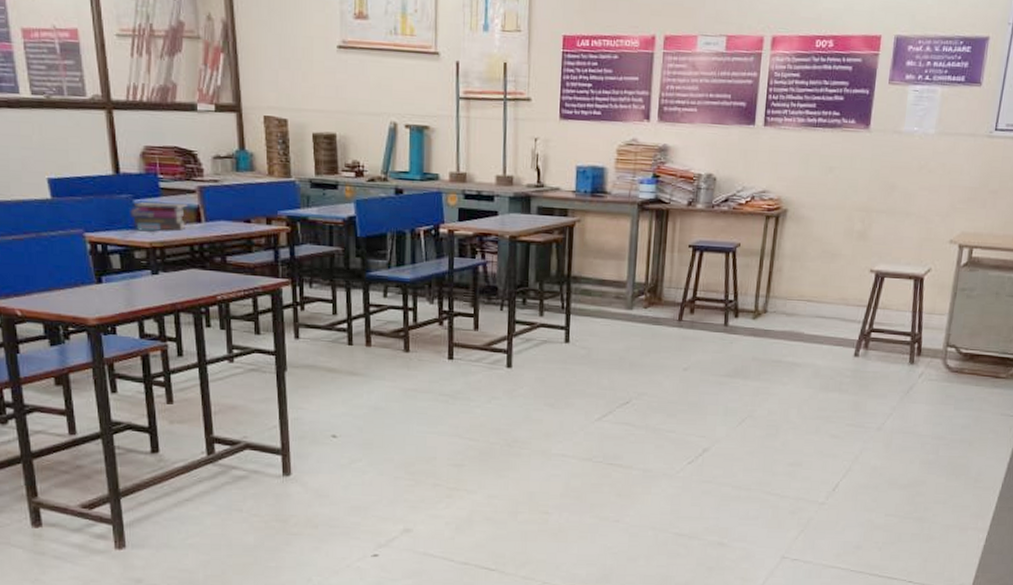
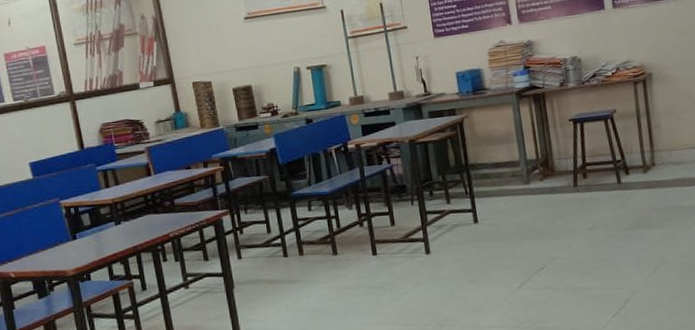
books: present [130,201,188,232] -> none [94,162,139,192]

